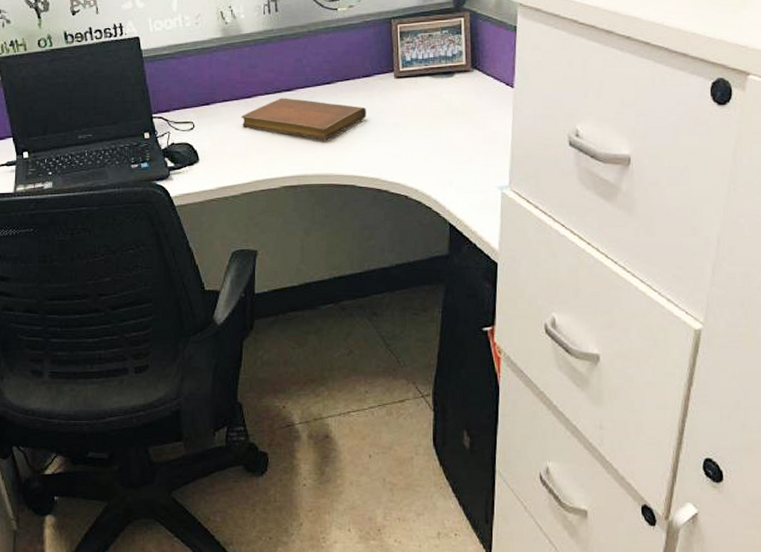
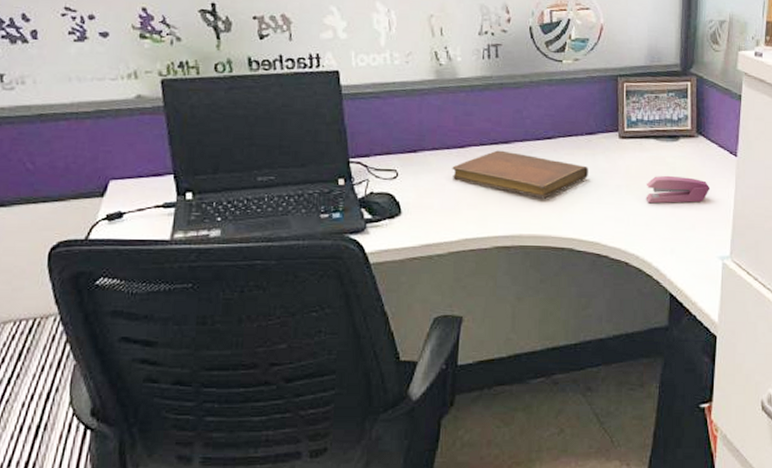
stapler: none [422,110,487,138] -> present [645,175,711,203]

